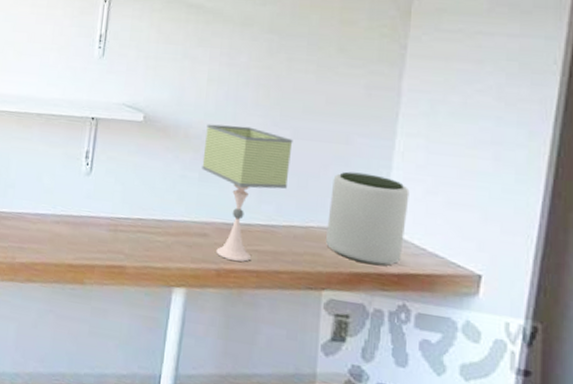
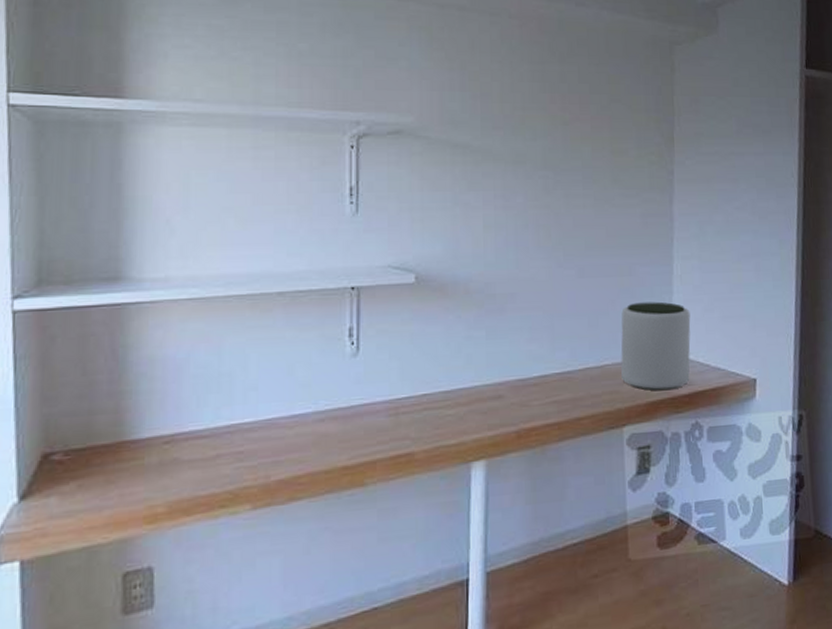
desk lamp: present [202,124,293,262] -> none [488,272,579,418]

